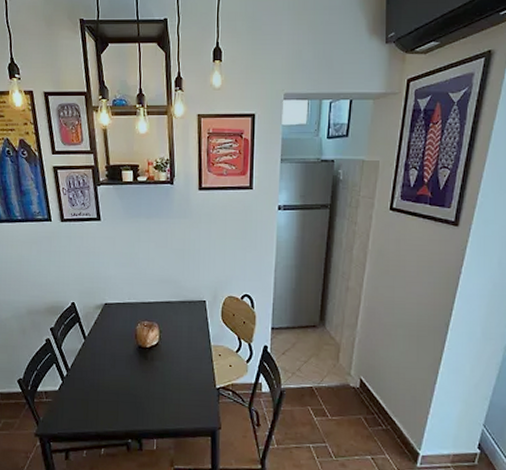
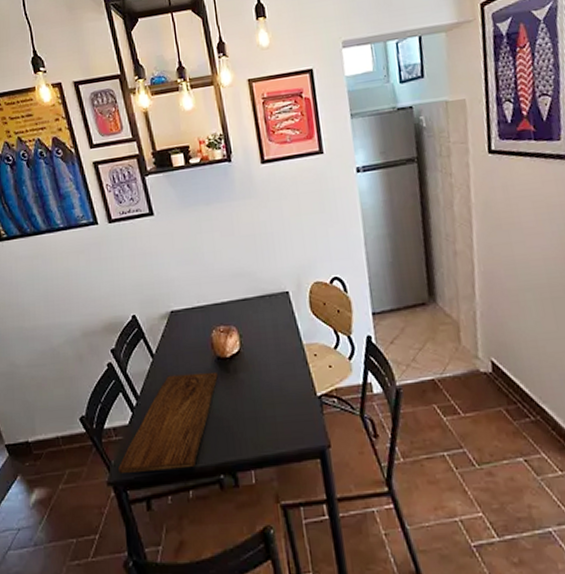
cutting board: none [45,355,138,431] -> present [118,371,219,473]

